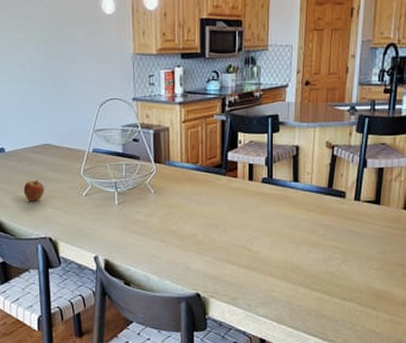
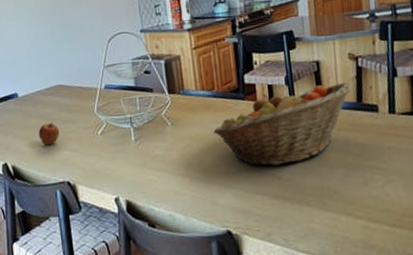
fruit basket: none [193,169,325,239] -> present [213,83,352,166]

